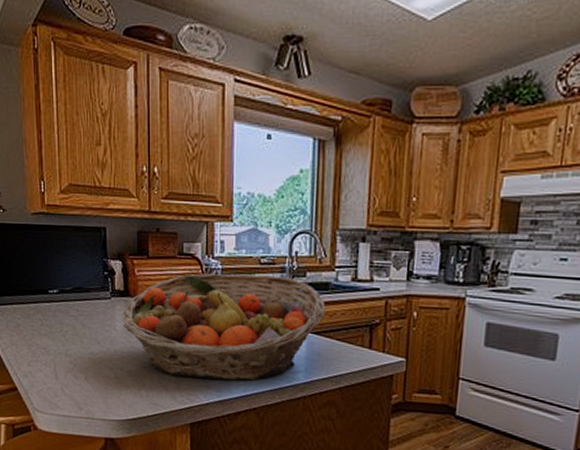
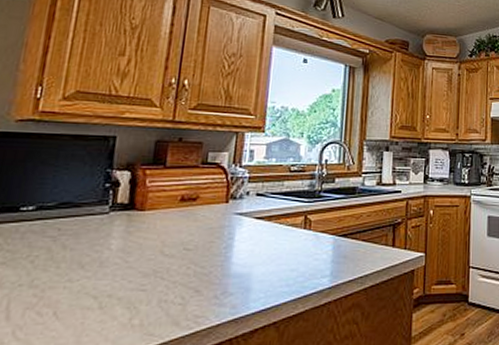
fruit basket: present [122,273,326,381] -> none [121,181,353,297]

